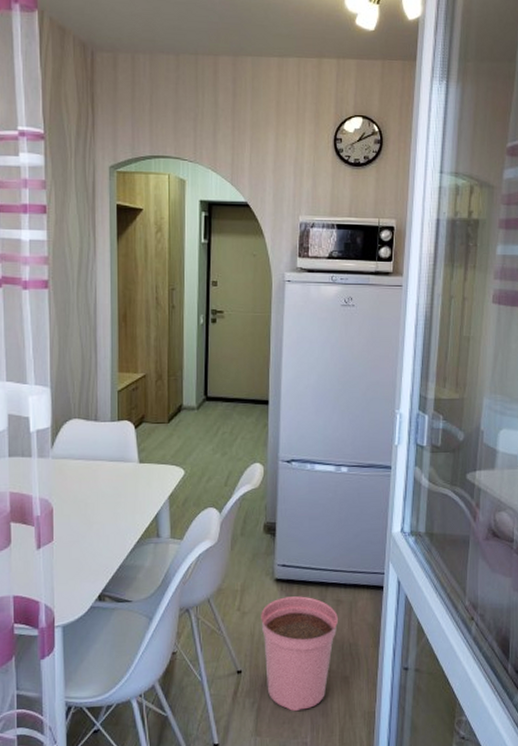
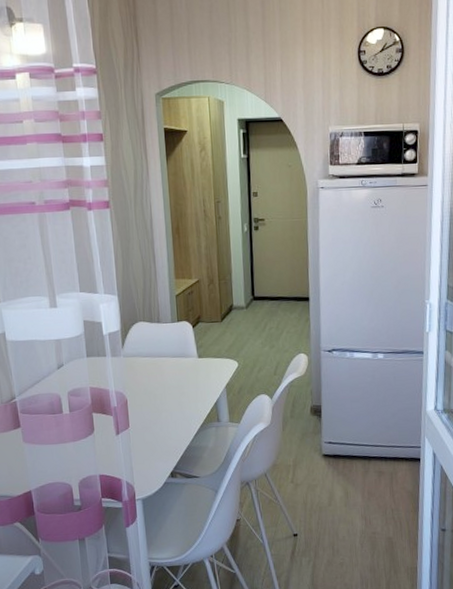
plant pot: present [261,596,338,712] -> none [312,469,381,568]

